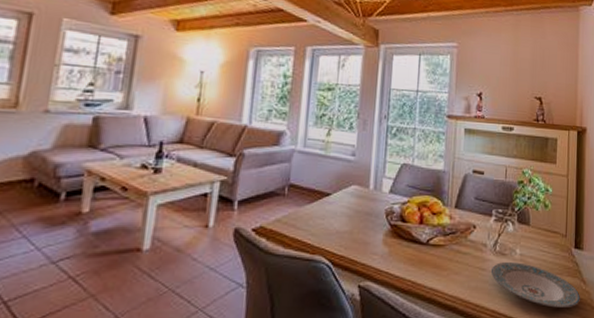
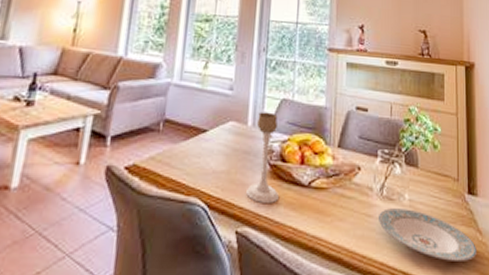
candle holder: none [368,176,399,259] -> present [246,112,279,203]

